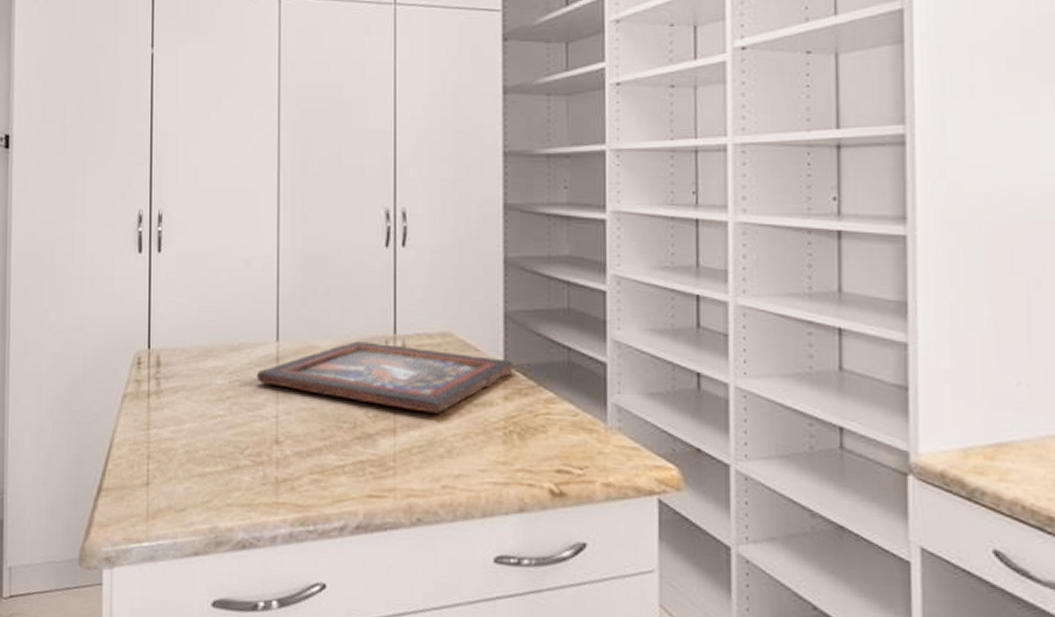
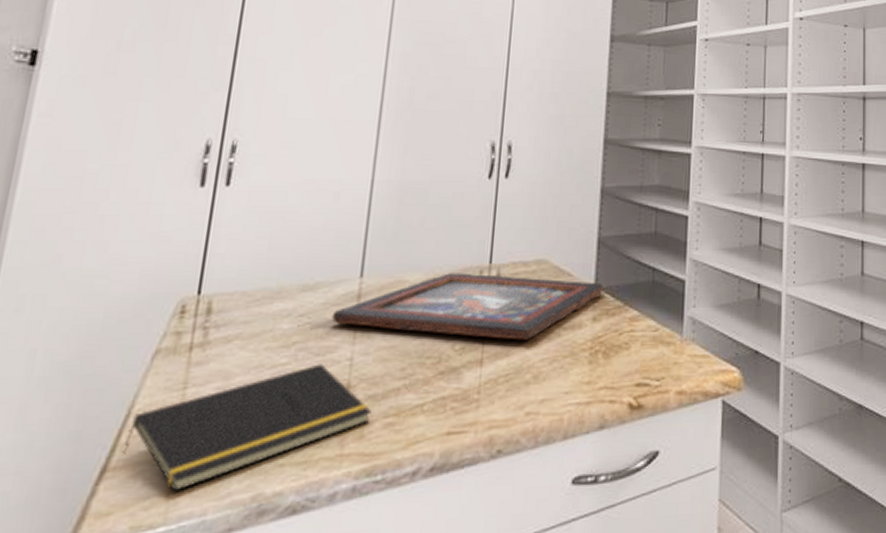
notepad: none [110,418,299,515] -> present [122,363,372,492]

